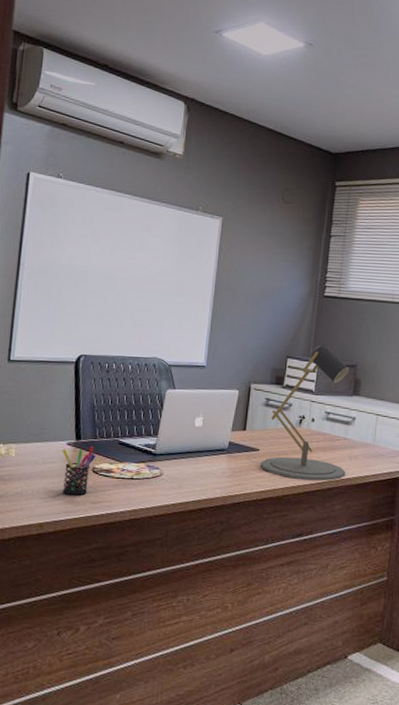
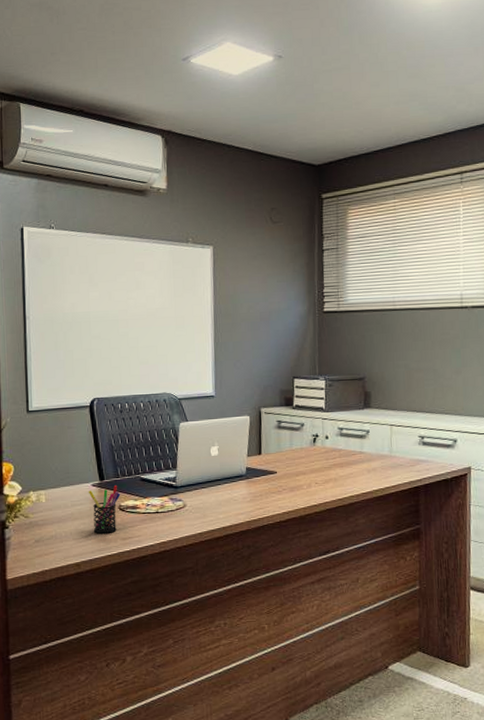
desk lamp: present [261,345,350,481] -> none [280,361,366,498]

